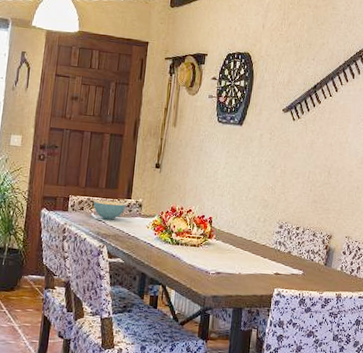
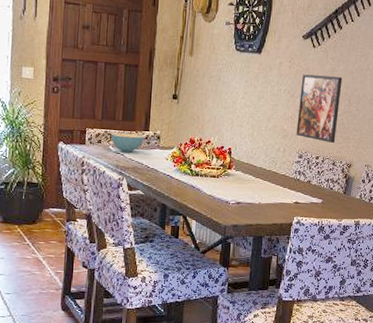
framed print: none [276,146,322,215] -> present [296,74,343,144]

